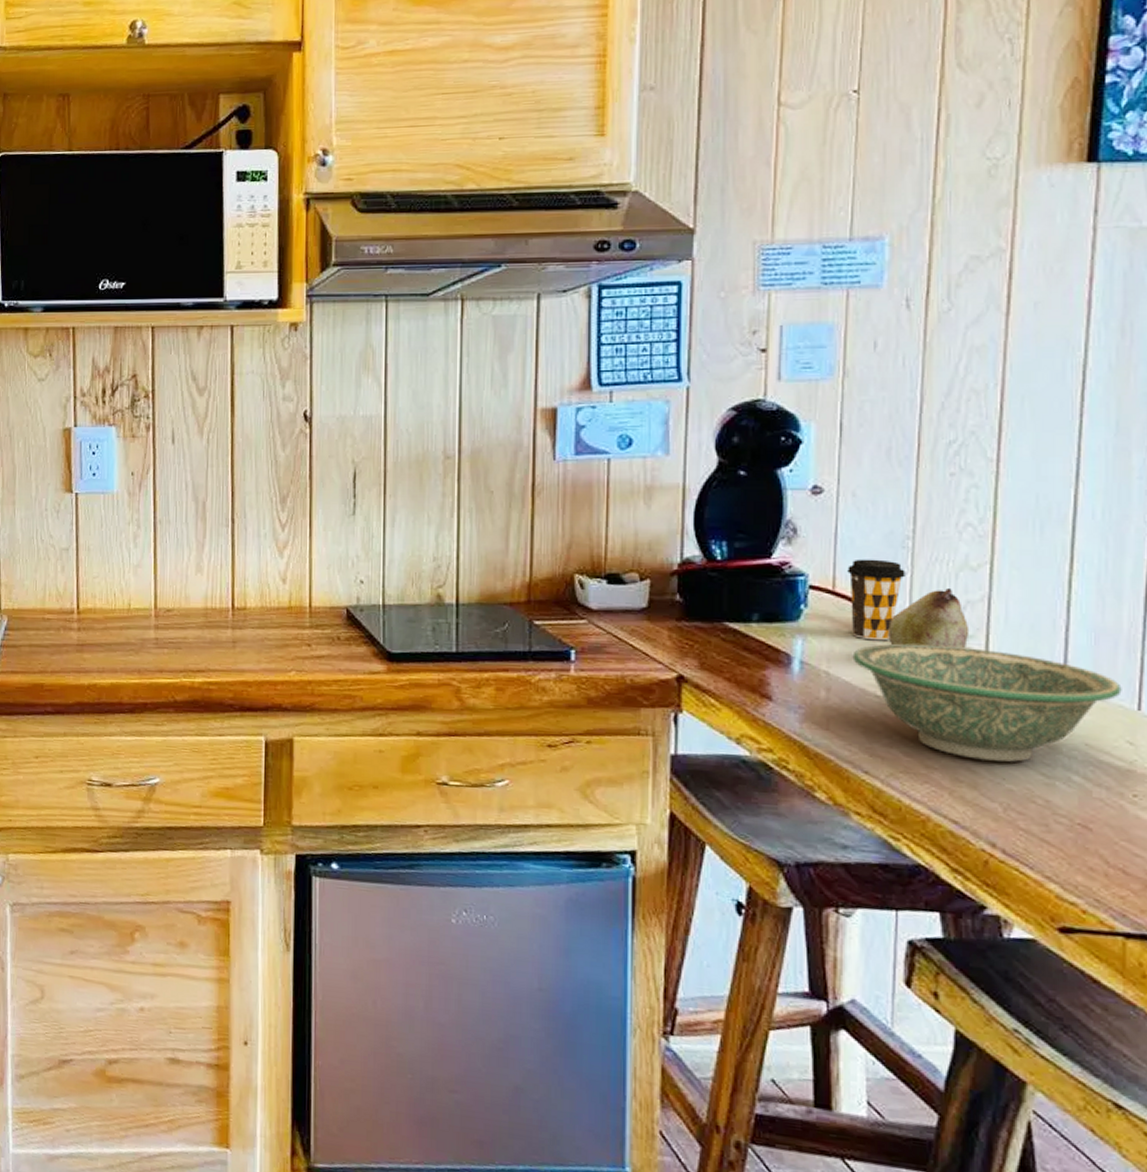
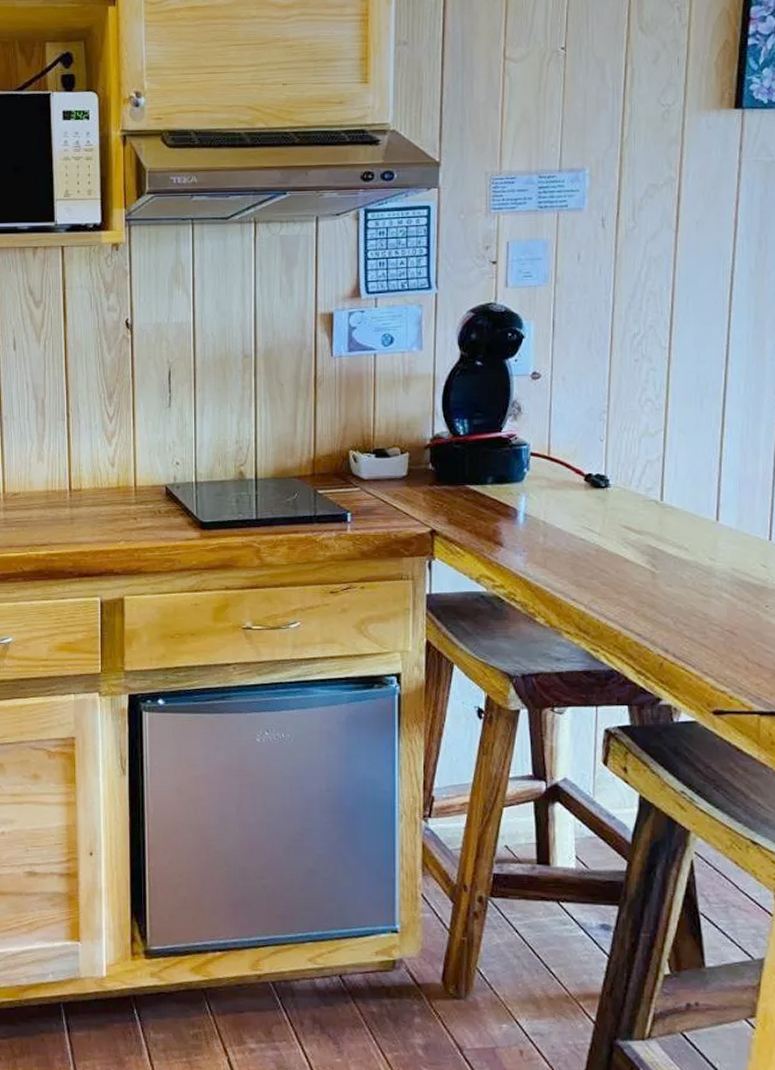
coffee cup: present [848,559,905,641] -> none [559,430,602,495]
bowl: present [852,643,1122,762] -> none [563,496,758,585]
fruit: present [888,589,970,649] -> none [589,451,649,499]

